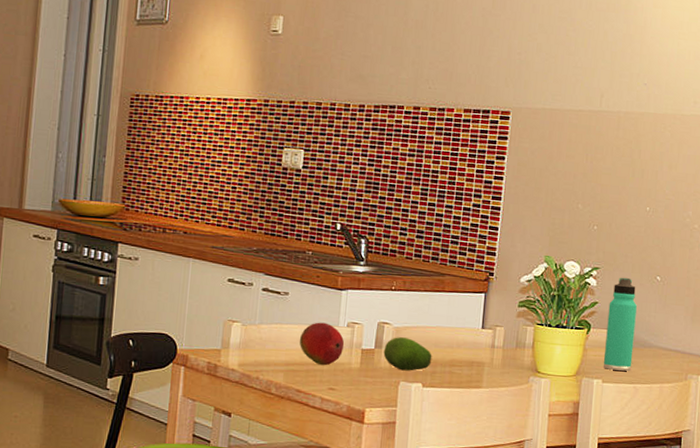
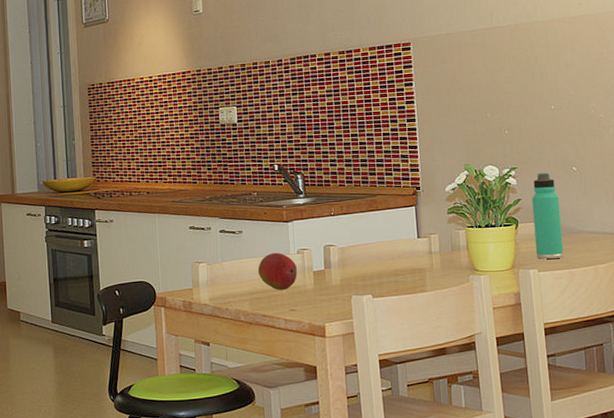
fruit: present [383,337,432,371] -> none [333,256,378,286]

